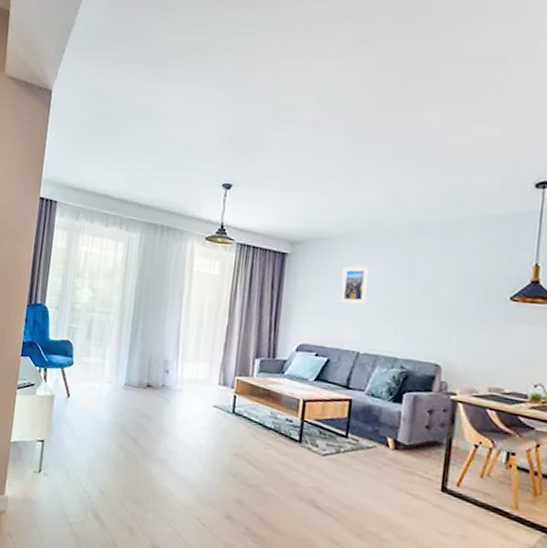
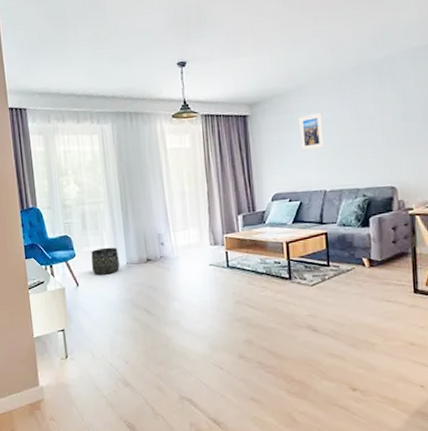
basket: none [87,361,119,392] -> present [91,247,120,275]

